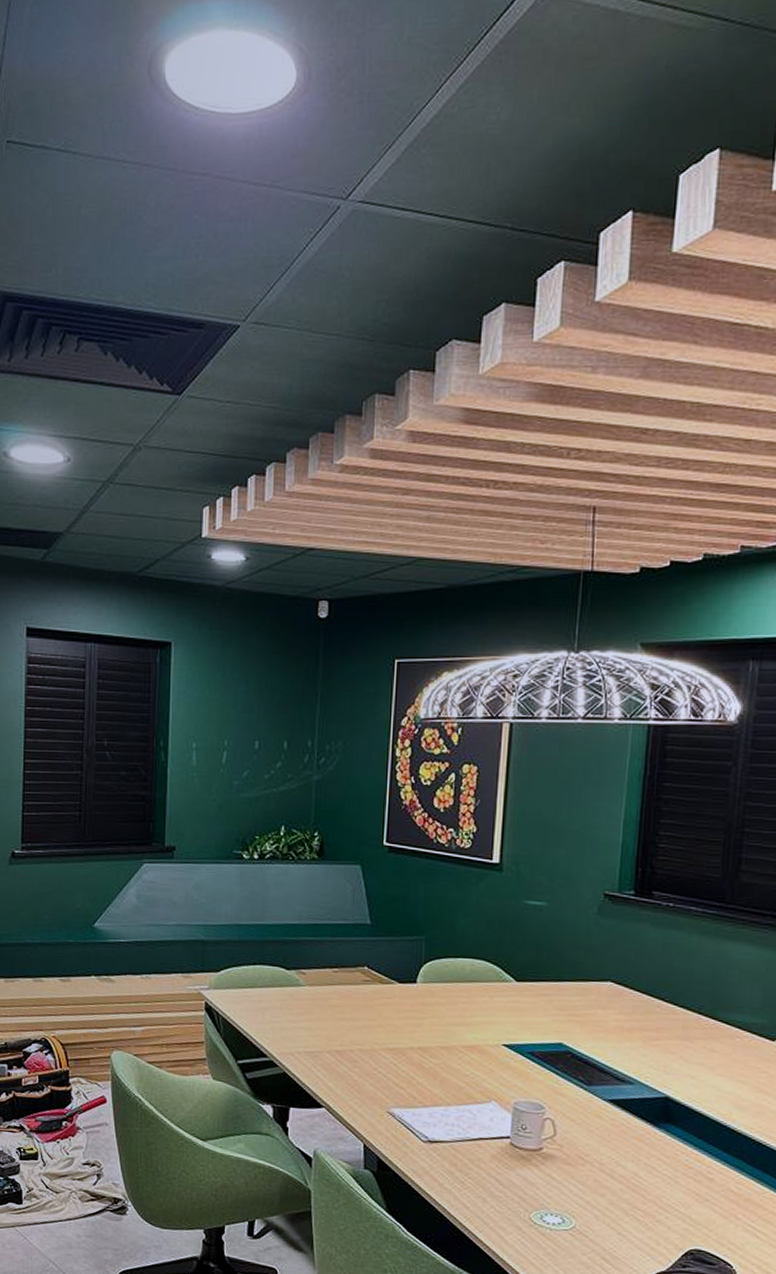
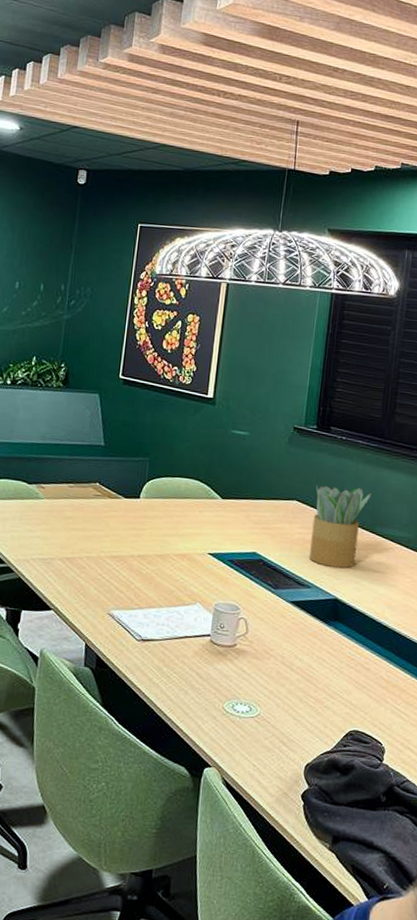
potted plant: none [630,962,710,1062] -> present [309,484,372,569]

